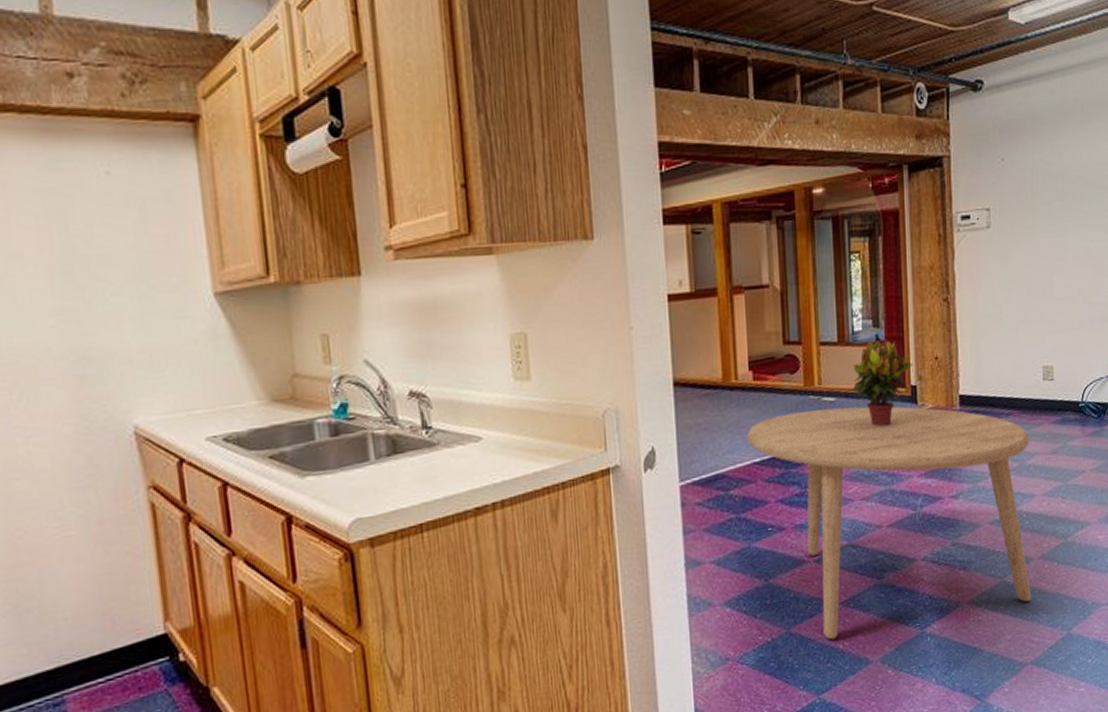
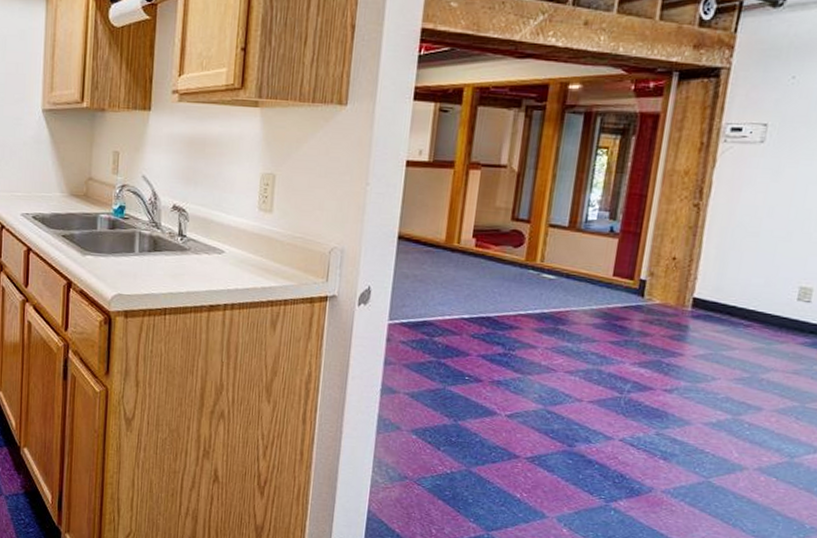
dining table: present [747,406,1032,640] -> none [460,281,769,508]
potted plant: present [852,339,913,427] -> none [575,230,647,312]

